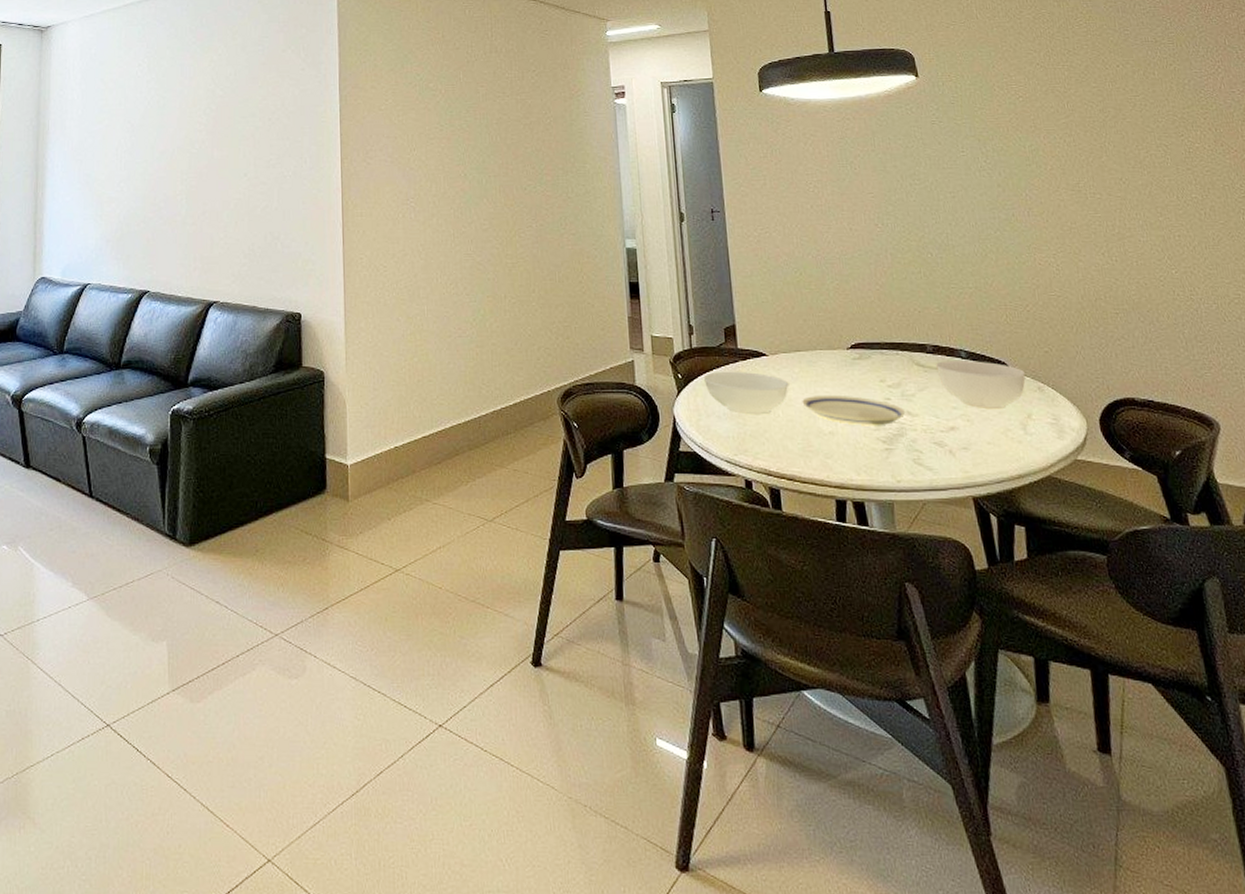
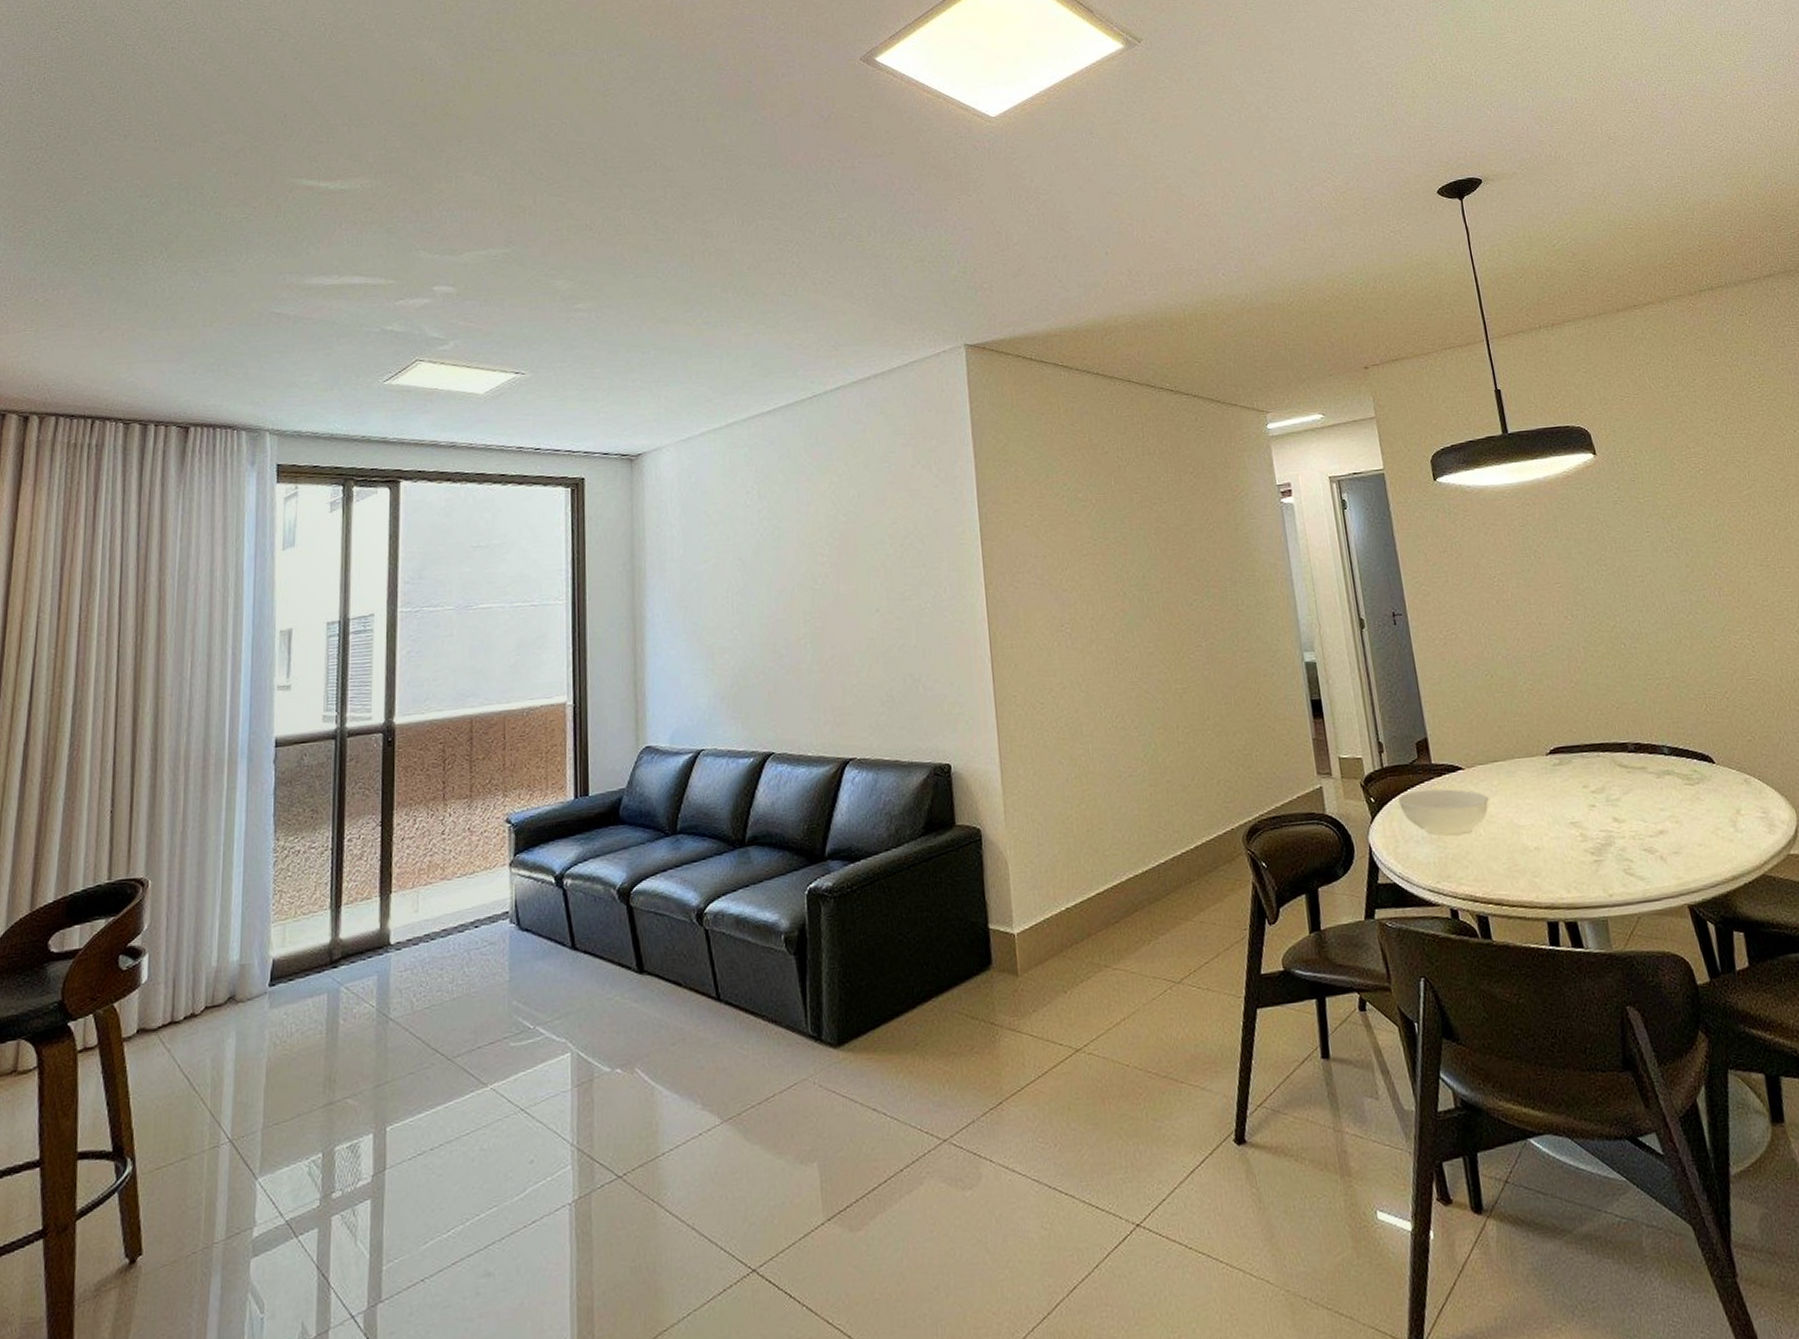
plate: present [802,395,906,425] -> none [1504,806,1613,838]
bowl: present [936,361,1026,408] -> none [1639,756,1731,808]

